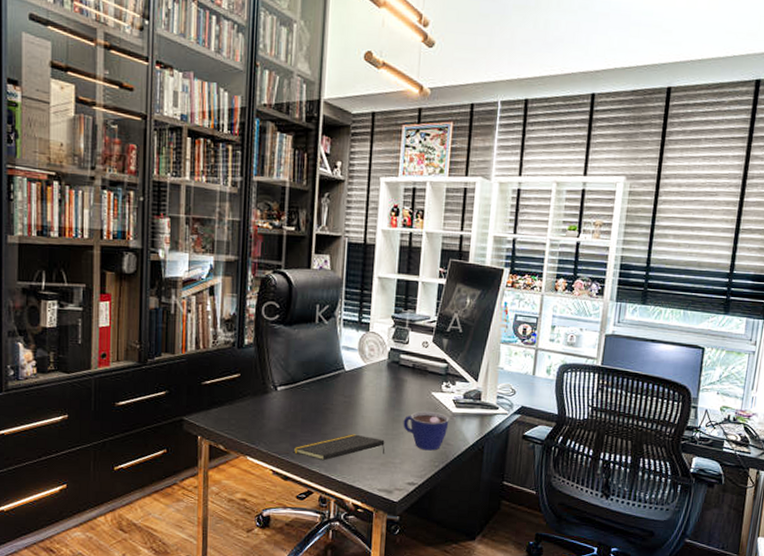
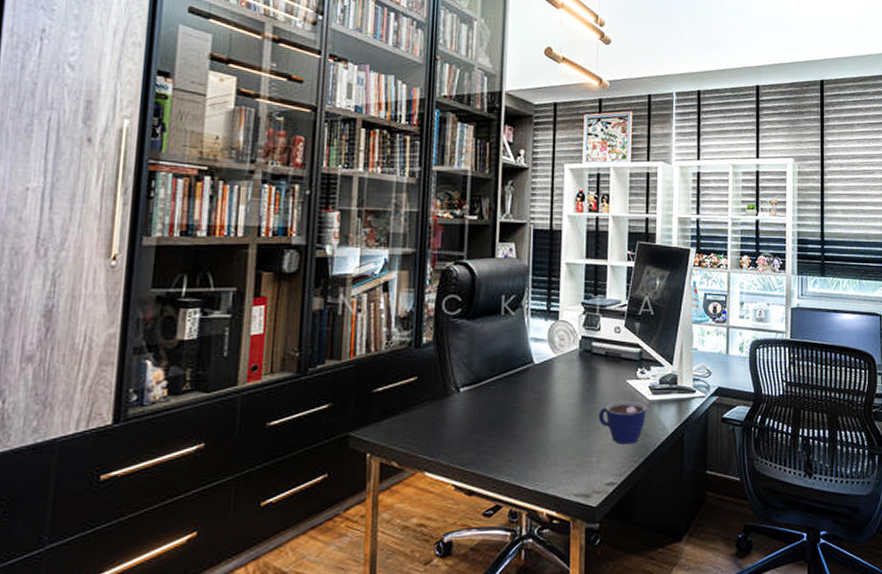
notepad: present [293,434,385,461] -> none [478,434,581,468]

